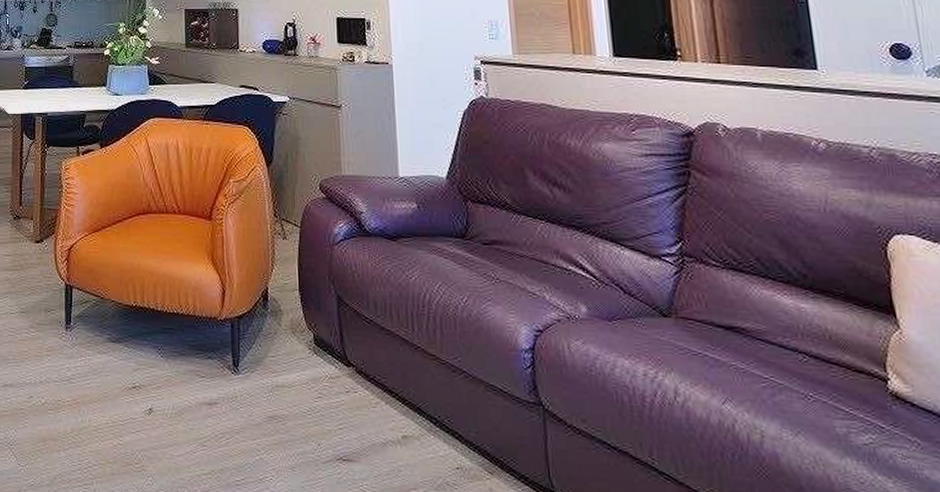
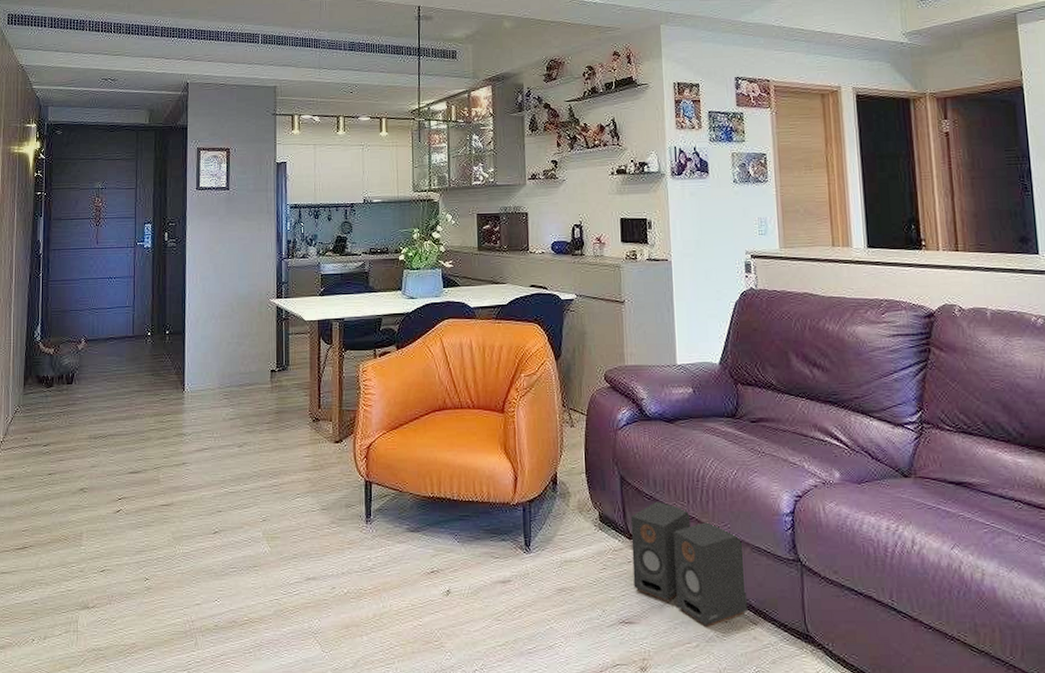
speaker: none [348,326,481,474] -> present [630,501,747,628]

